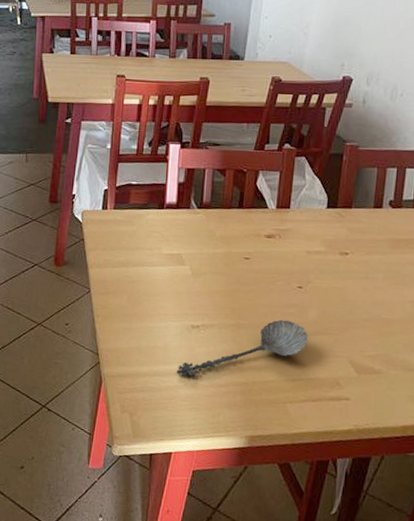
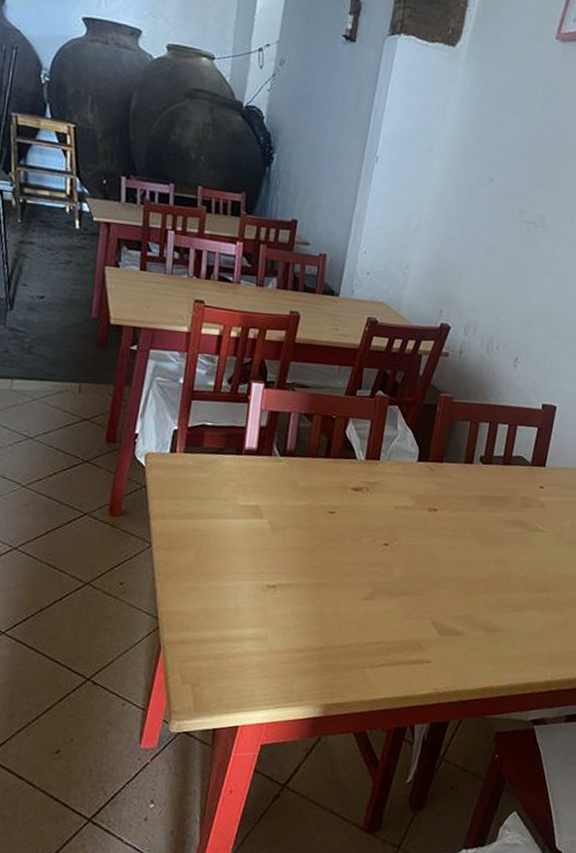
spoon: present [176,319,308,377] -> none [247,579,392,642]

